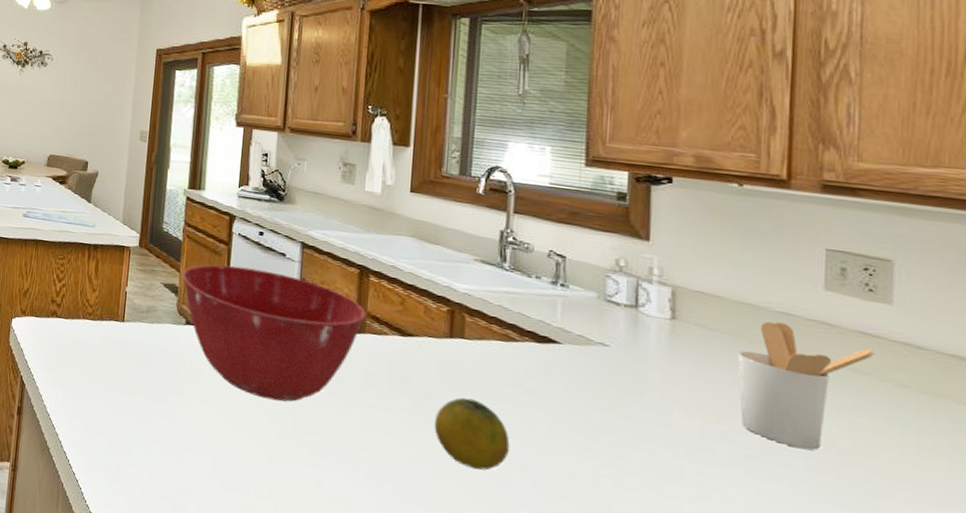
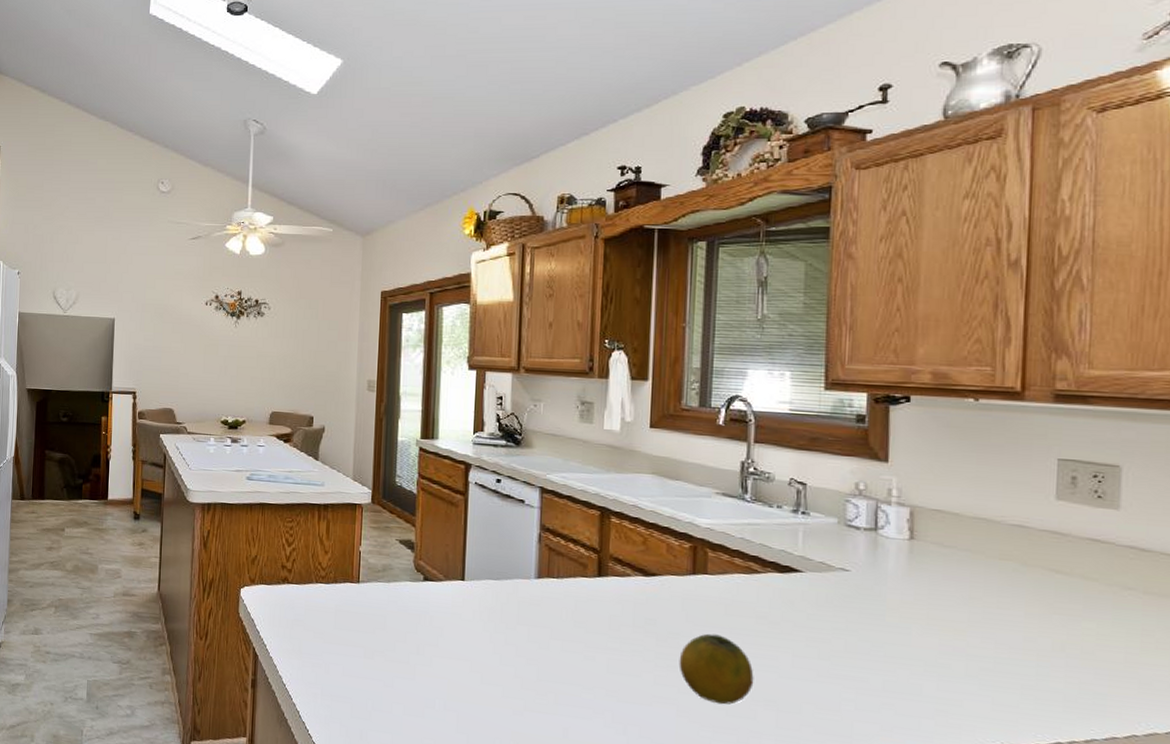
mixing bowl: present [182,264,367,402] -> none [418,516,609,653]
utensil holder: present [737,321,876,450] -> none [973,534,1103,658]

